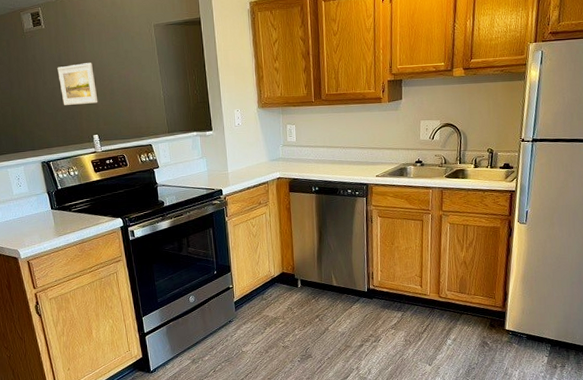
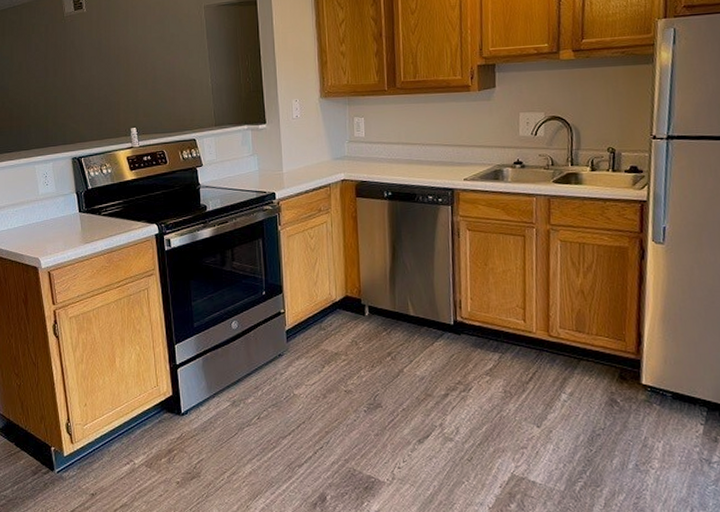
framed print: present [57,63,98,105] -> none [96,48,139,95]

